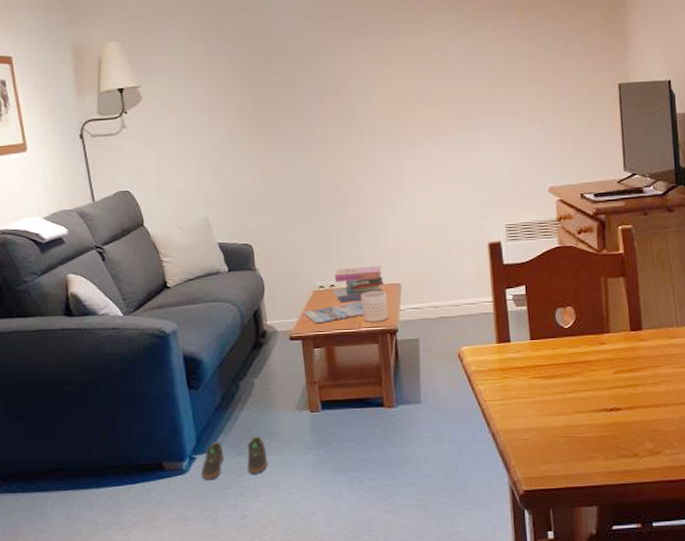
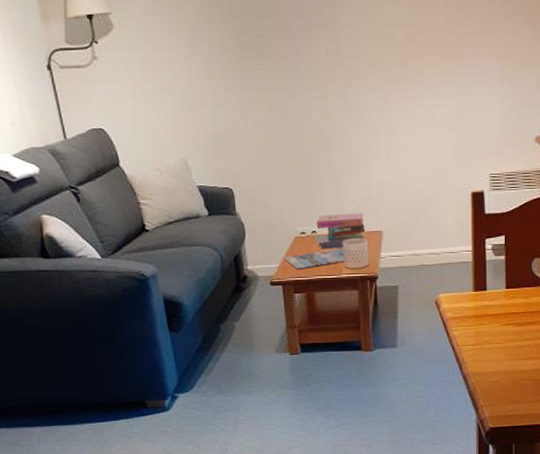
shoe: present [201,436,267,480] -> none [183,376,247,417]

